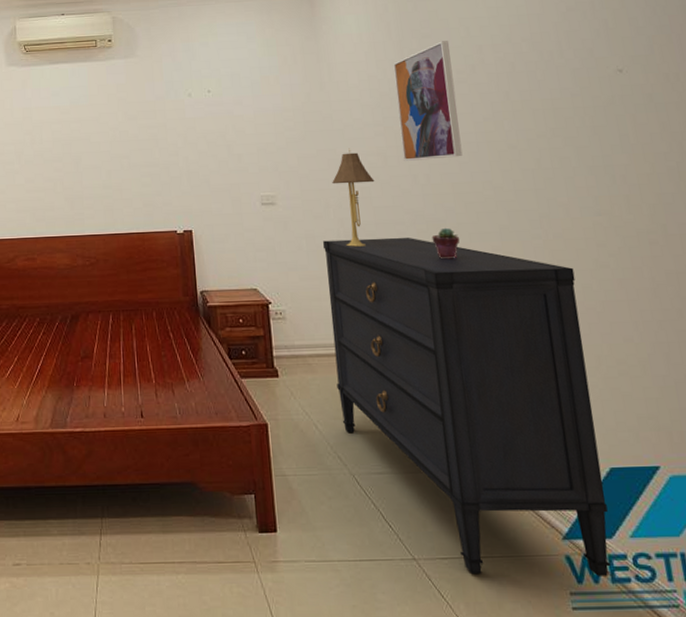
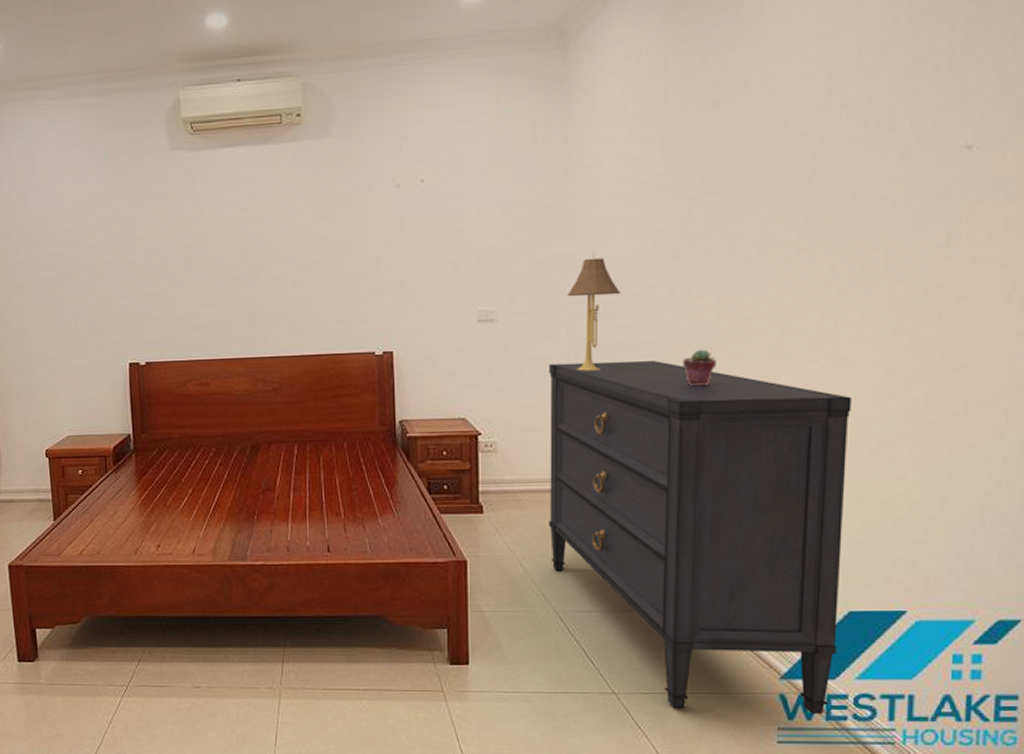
wall art: present [393,41,463,161] -> none [661,108,744,268]

